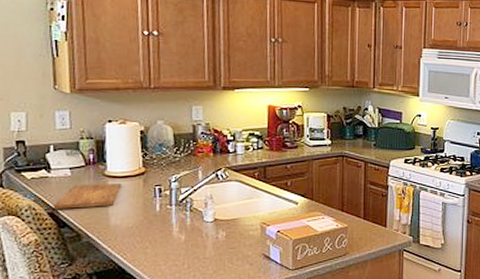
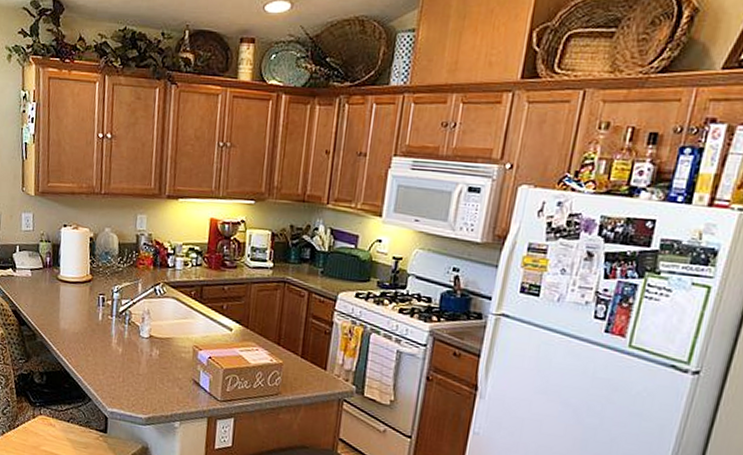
cutting board: present [53,184,122,209] -> none [16,286,72,310]

